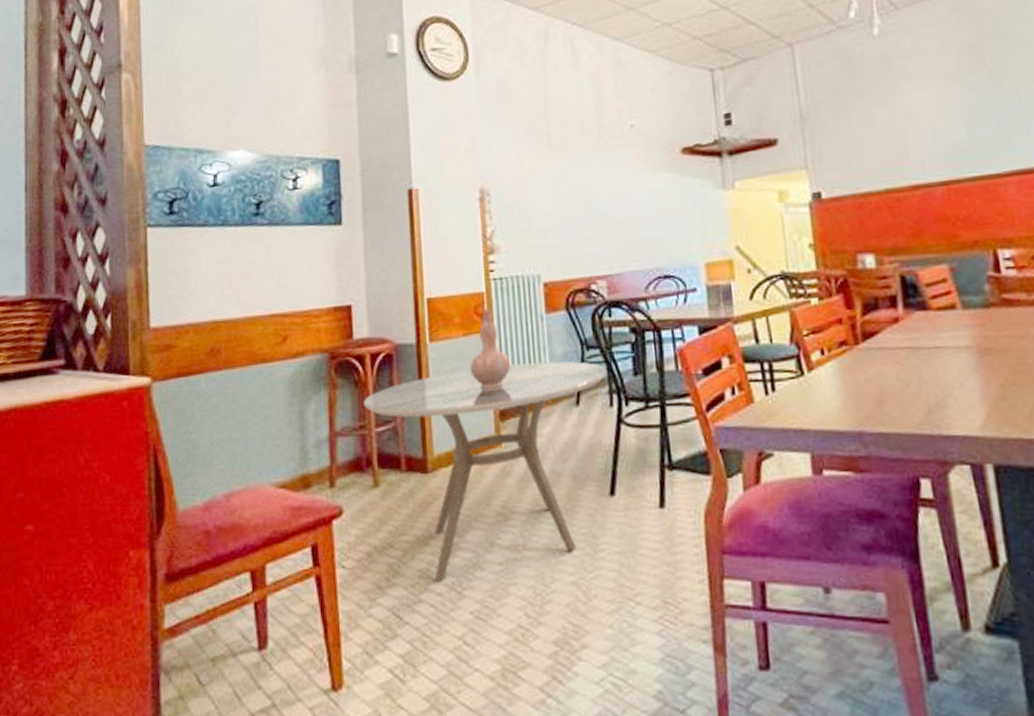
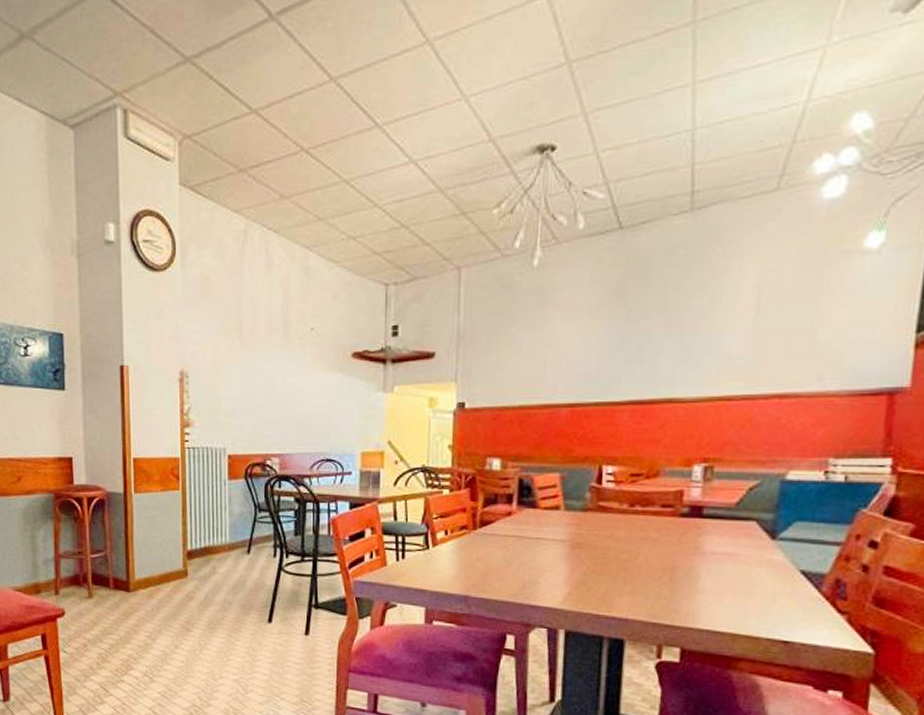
dining table: present [363,361,607,580] -> none [81,517,274,668]
vase: present [469,309,511,389] -> none [165,472,198,534]

